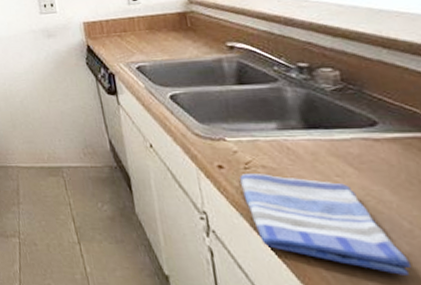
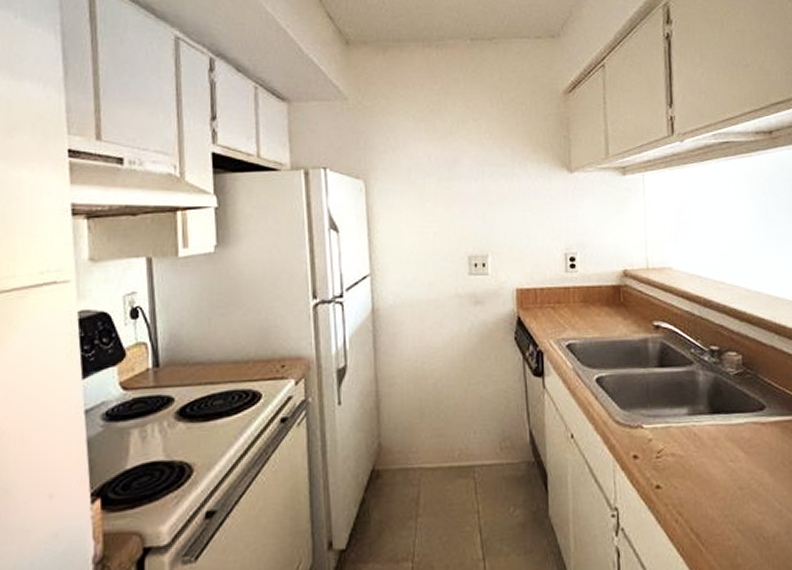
dish towel: present [239,174,411,276] -> none [651,462,777,556]

